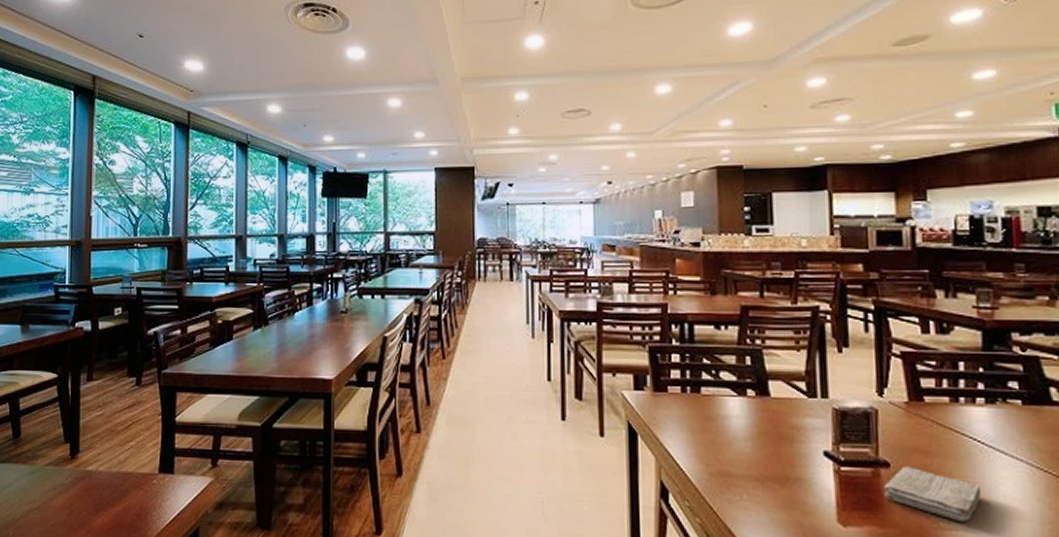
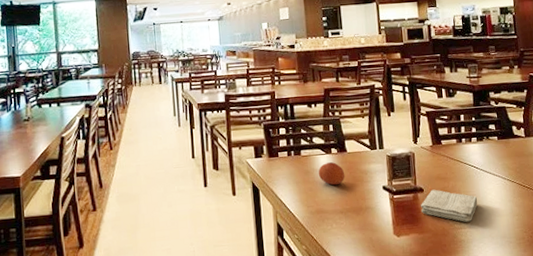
fruit: none [724,408,766,441] -> present [318,162,345,186]

